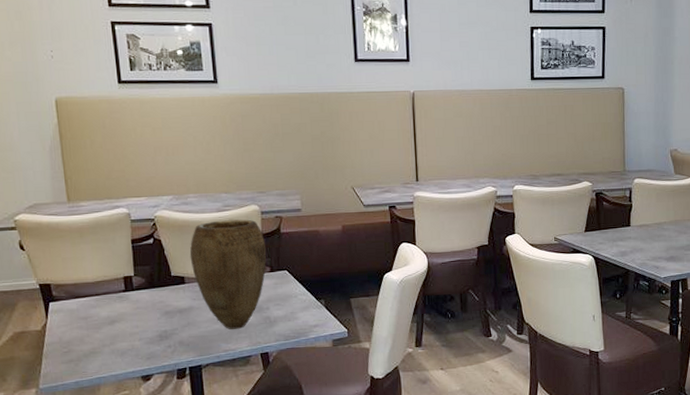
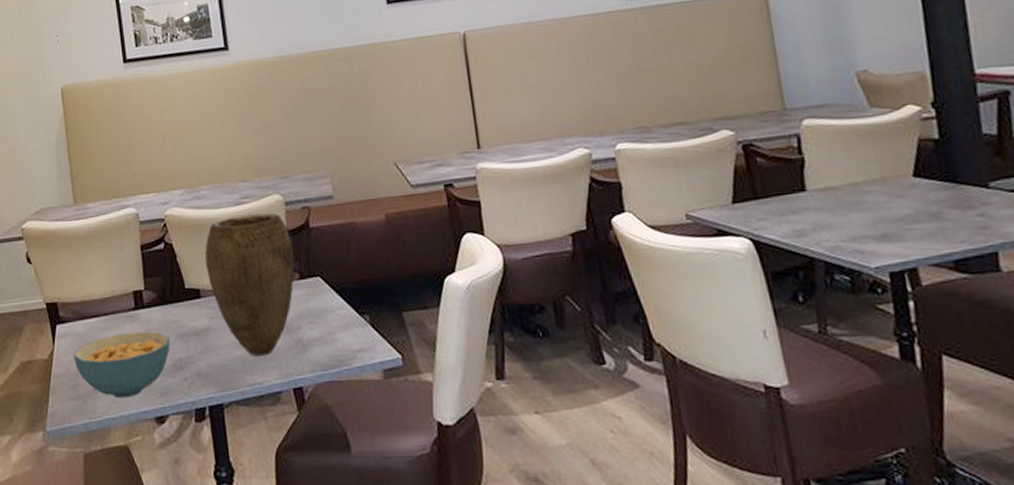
cereal bowl: none [65,309,157,362] -> present [73,331,171,399]

